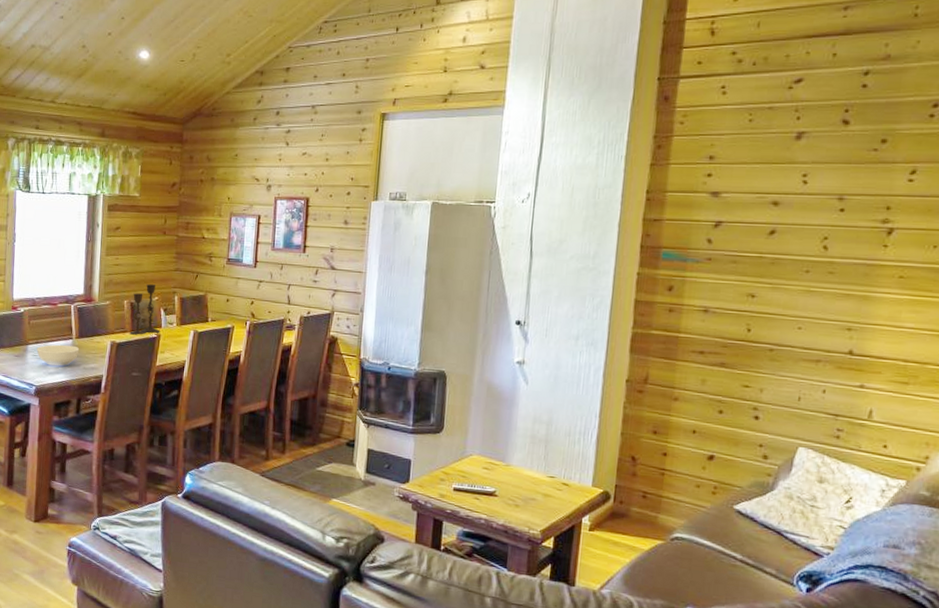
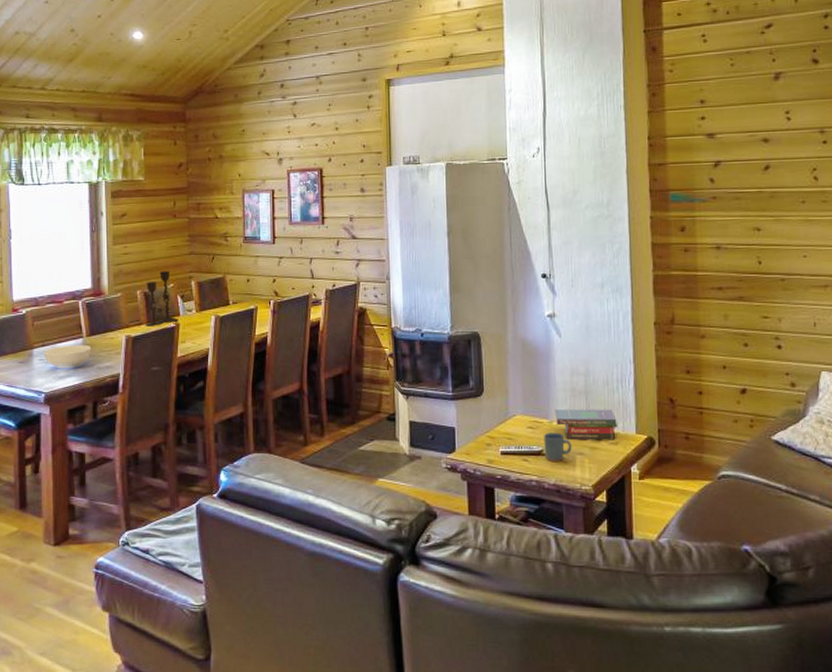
mug: none [496,475,525,504] -> present [544,432,572,461]
books: none [511,454,574,490] -> present [554,409,617,440]

